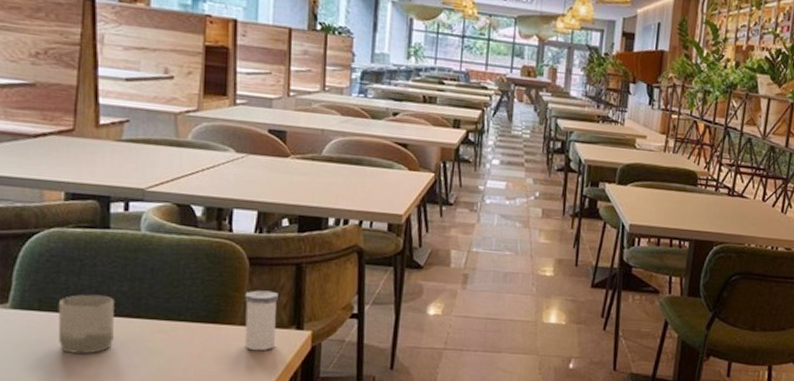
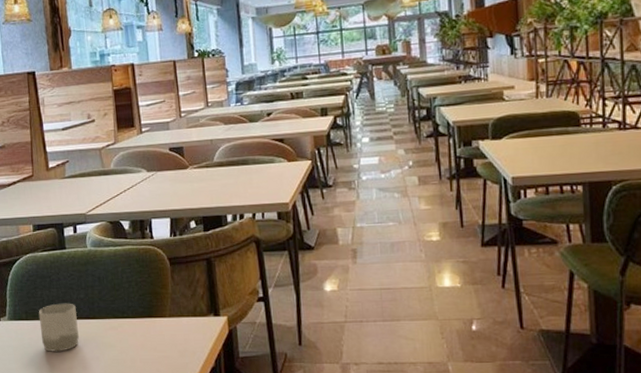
salt shaker: present [244,290,278,351] -> none [170,285,199,338]

